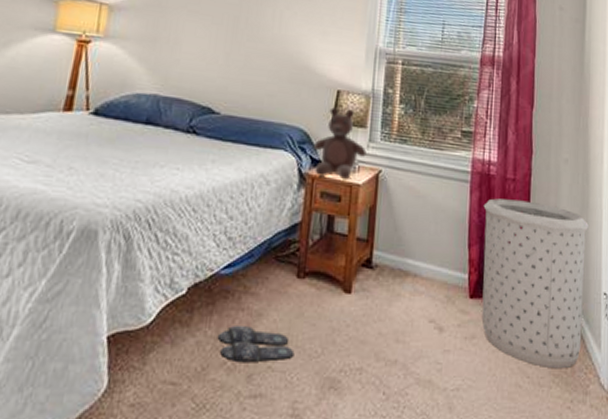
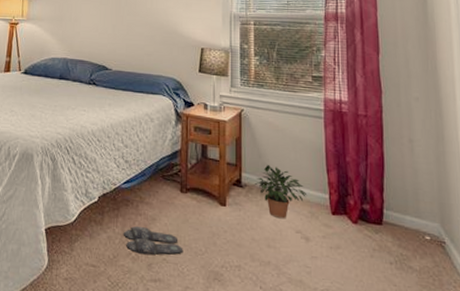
teddy bear: present [313,107,367,181] -> none [185,61,230,118]
potted plant: none [386,240,445,306] -> present [254,165,308,219]
laundry basket: present [481,198,589,369] -> none [338,131,448,281]

